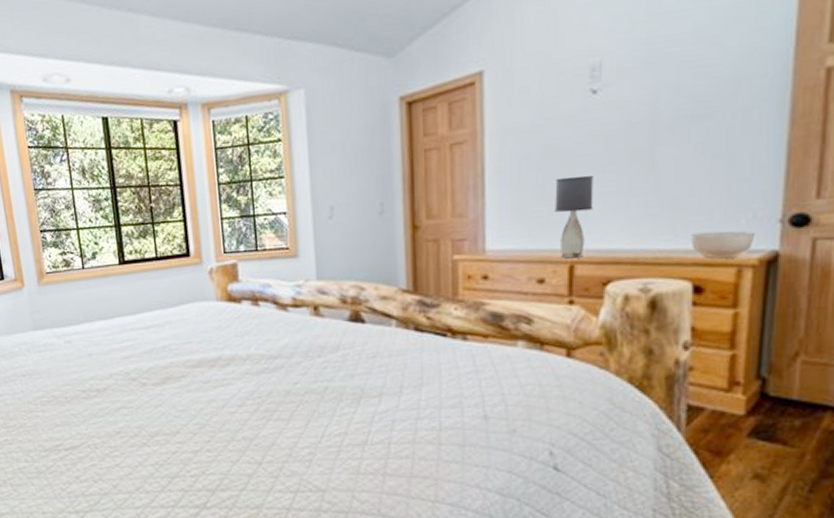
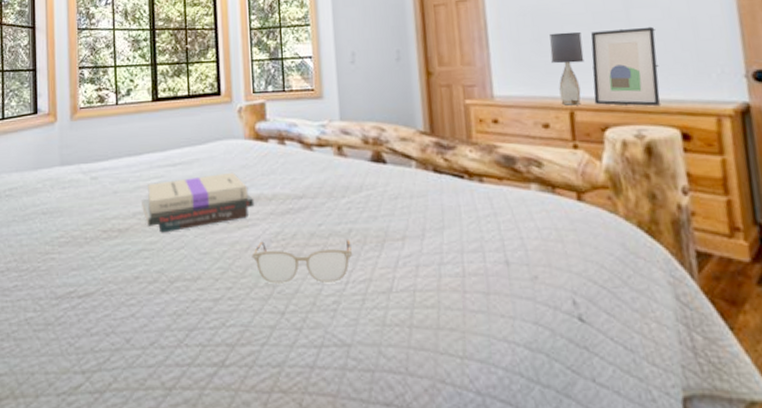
books: none [117,334,229,392] -> present [142,172,255,233]
eyeglasses: none [228,397,329,437] -> present [252,240,353,284]
picture frame: none [599,166,682,259] -> present [590,26,660,107]
bowl: present [690,231,756,259] -> none [671,84,727,109]

